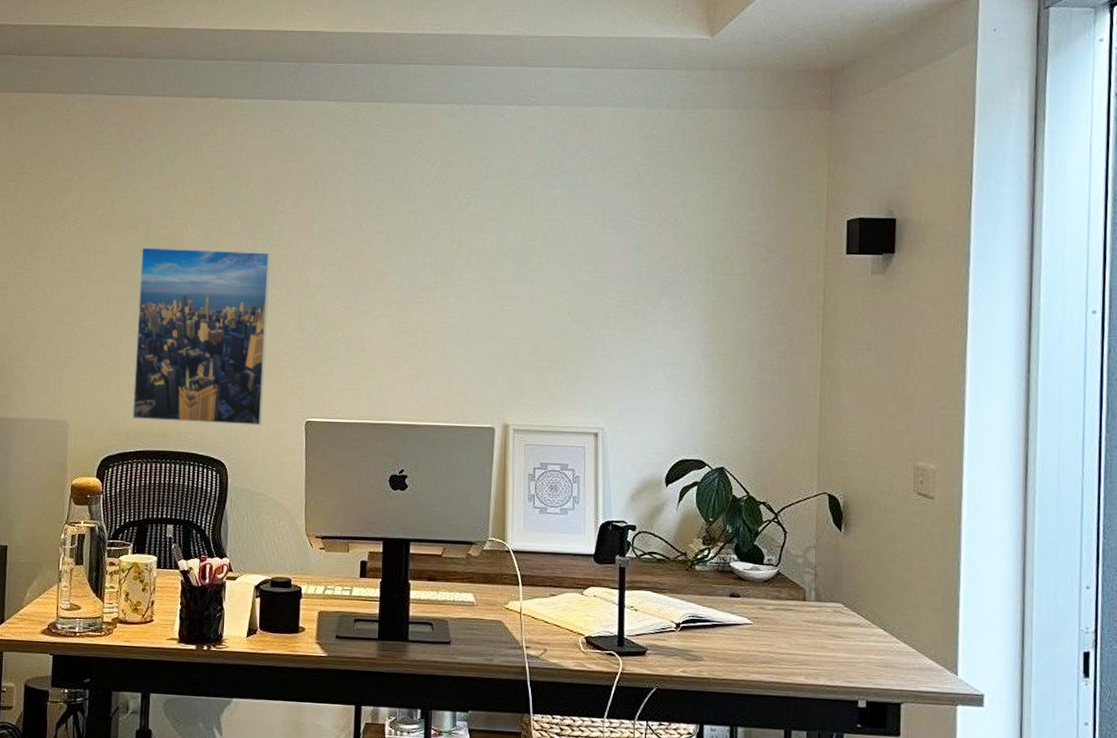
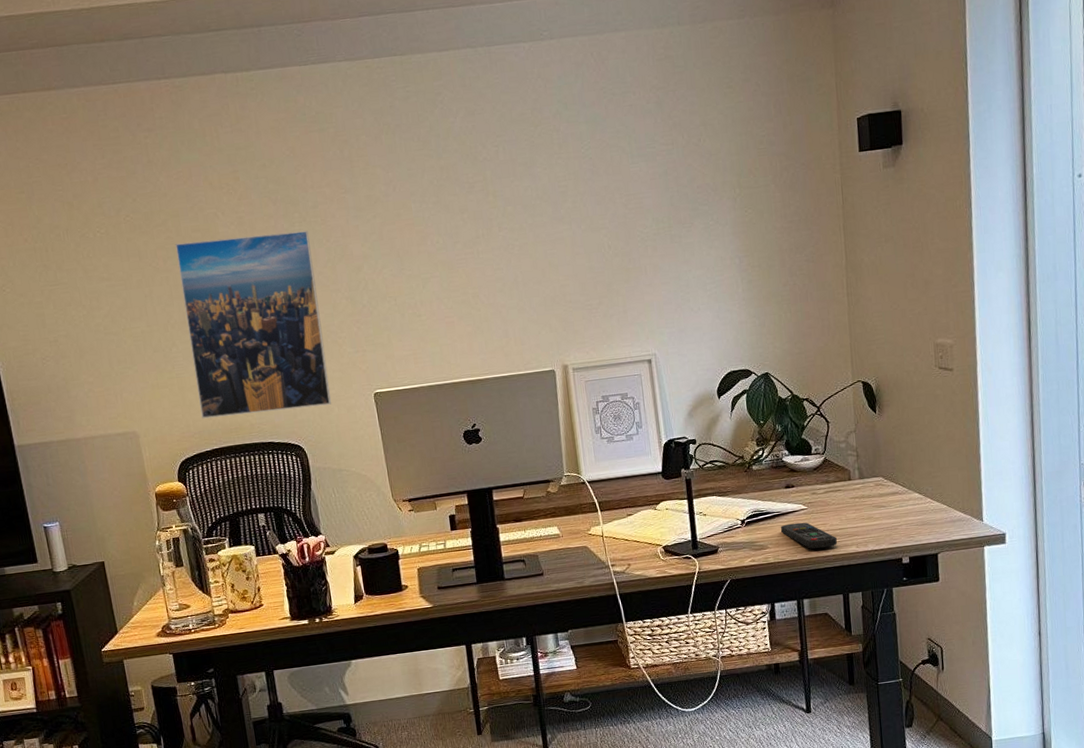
remote control: none [720,637,783,673] -> present [781,522,837,549]

